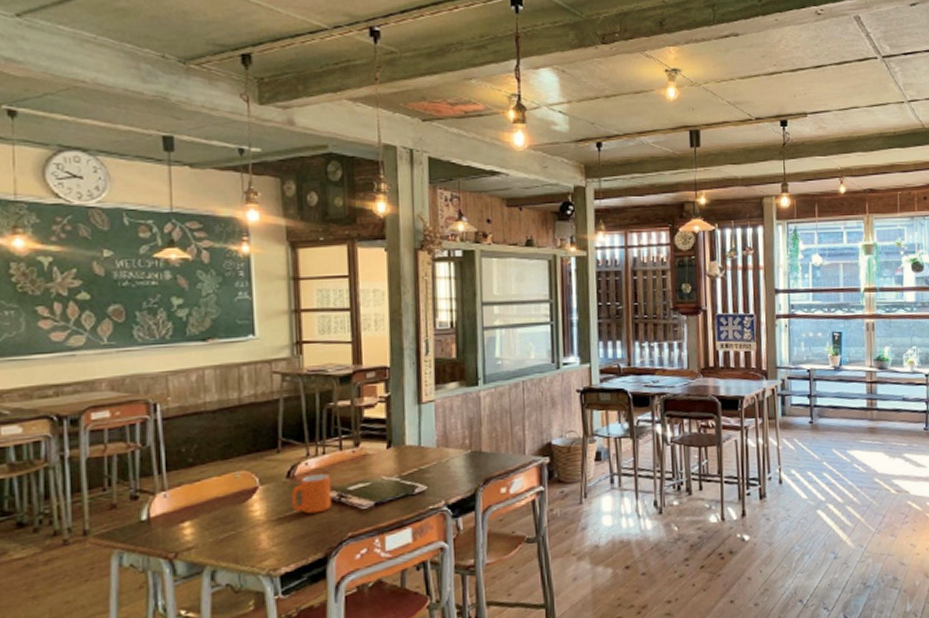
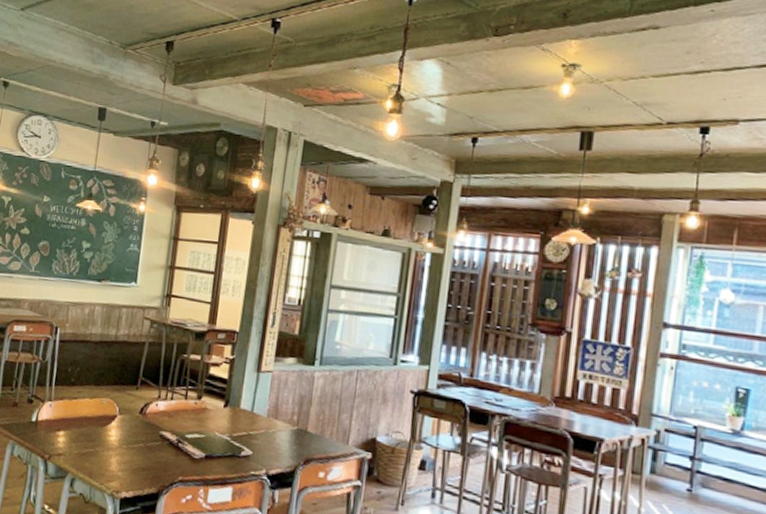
mug: present [291,474,332,514] -> none [139,415,174,452]

